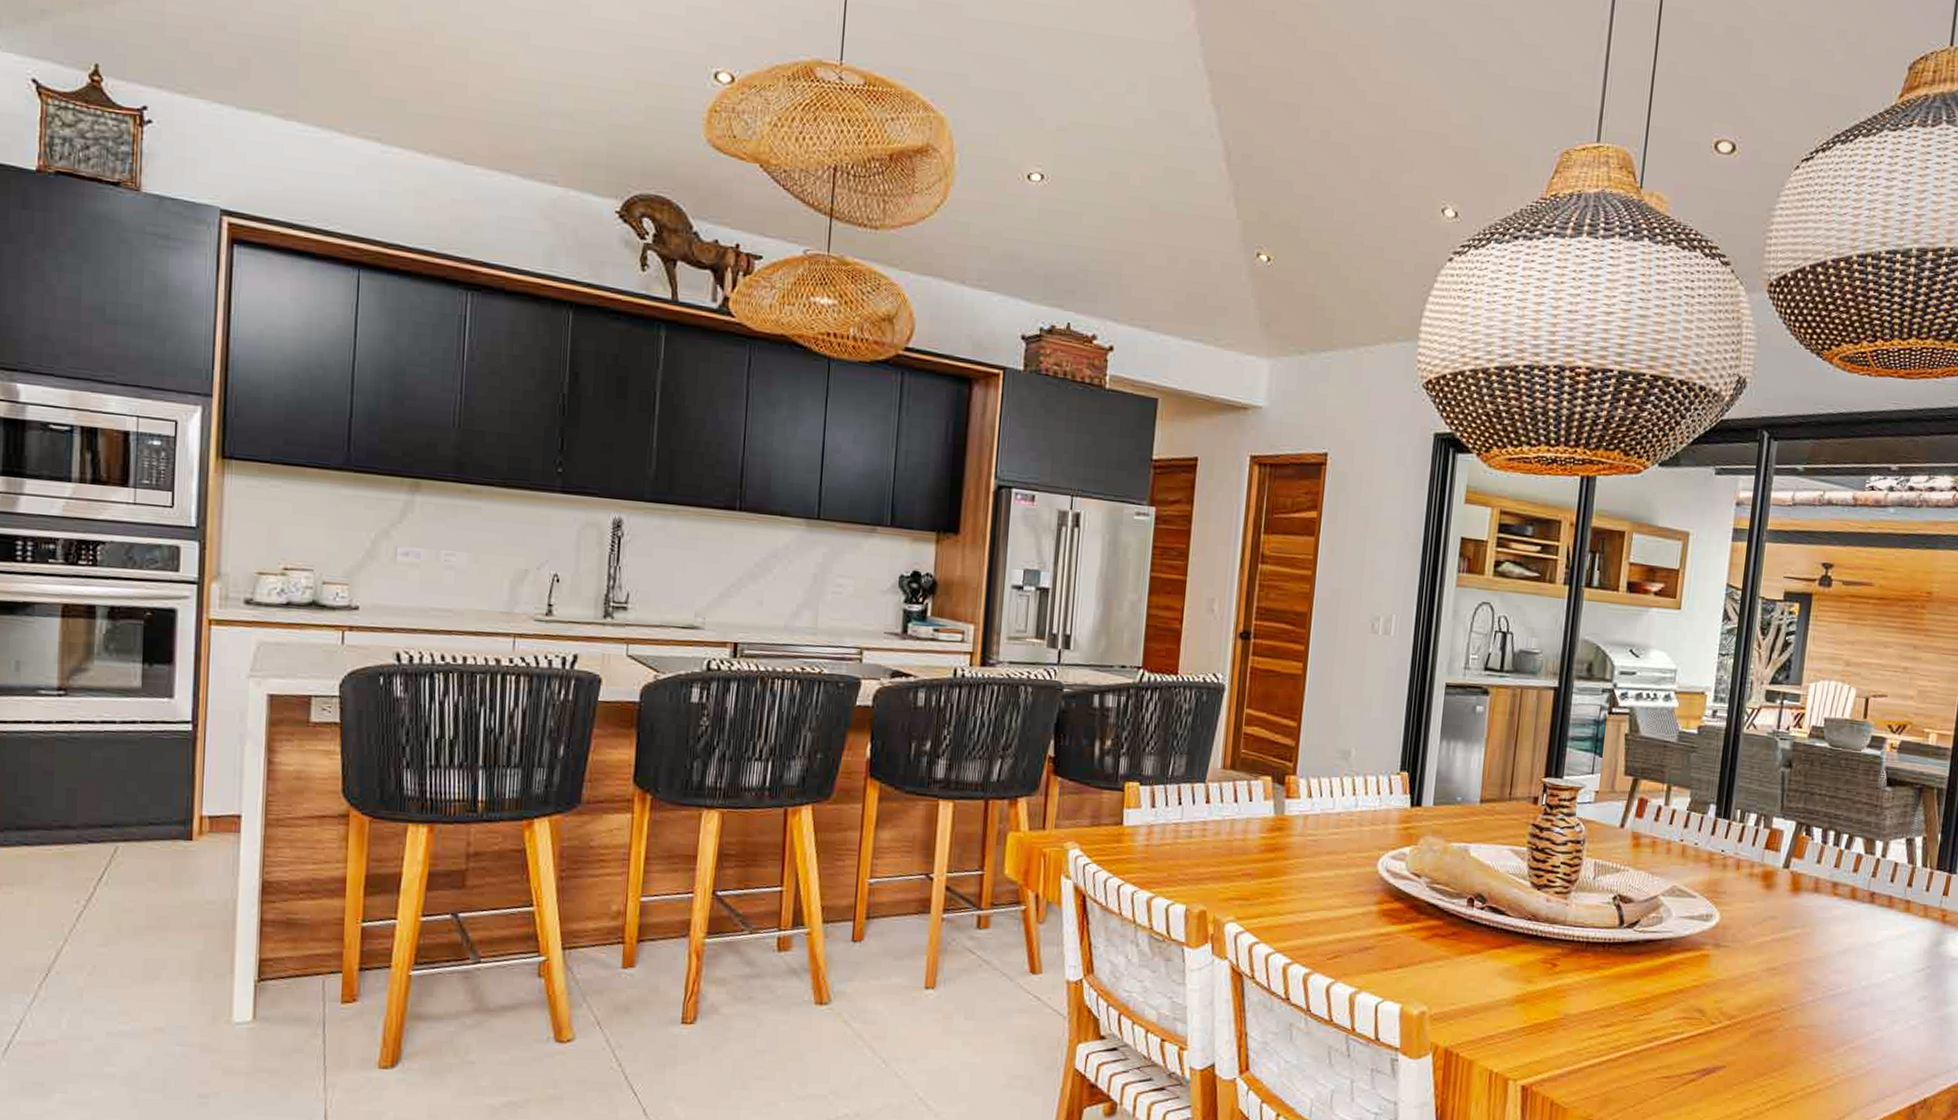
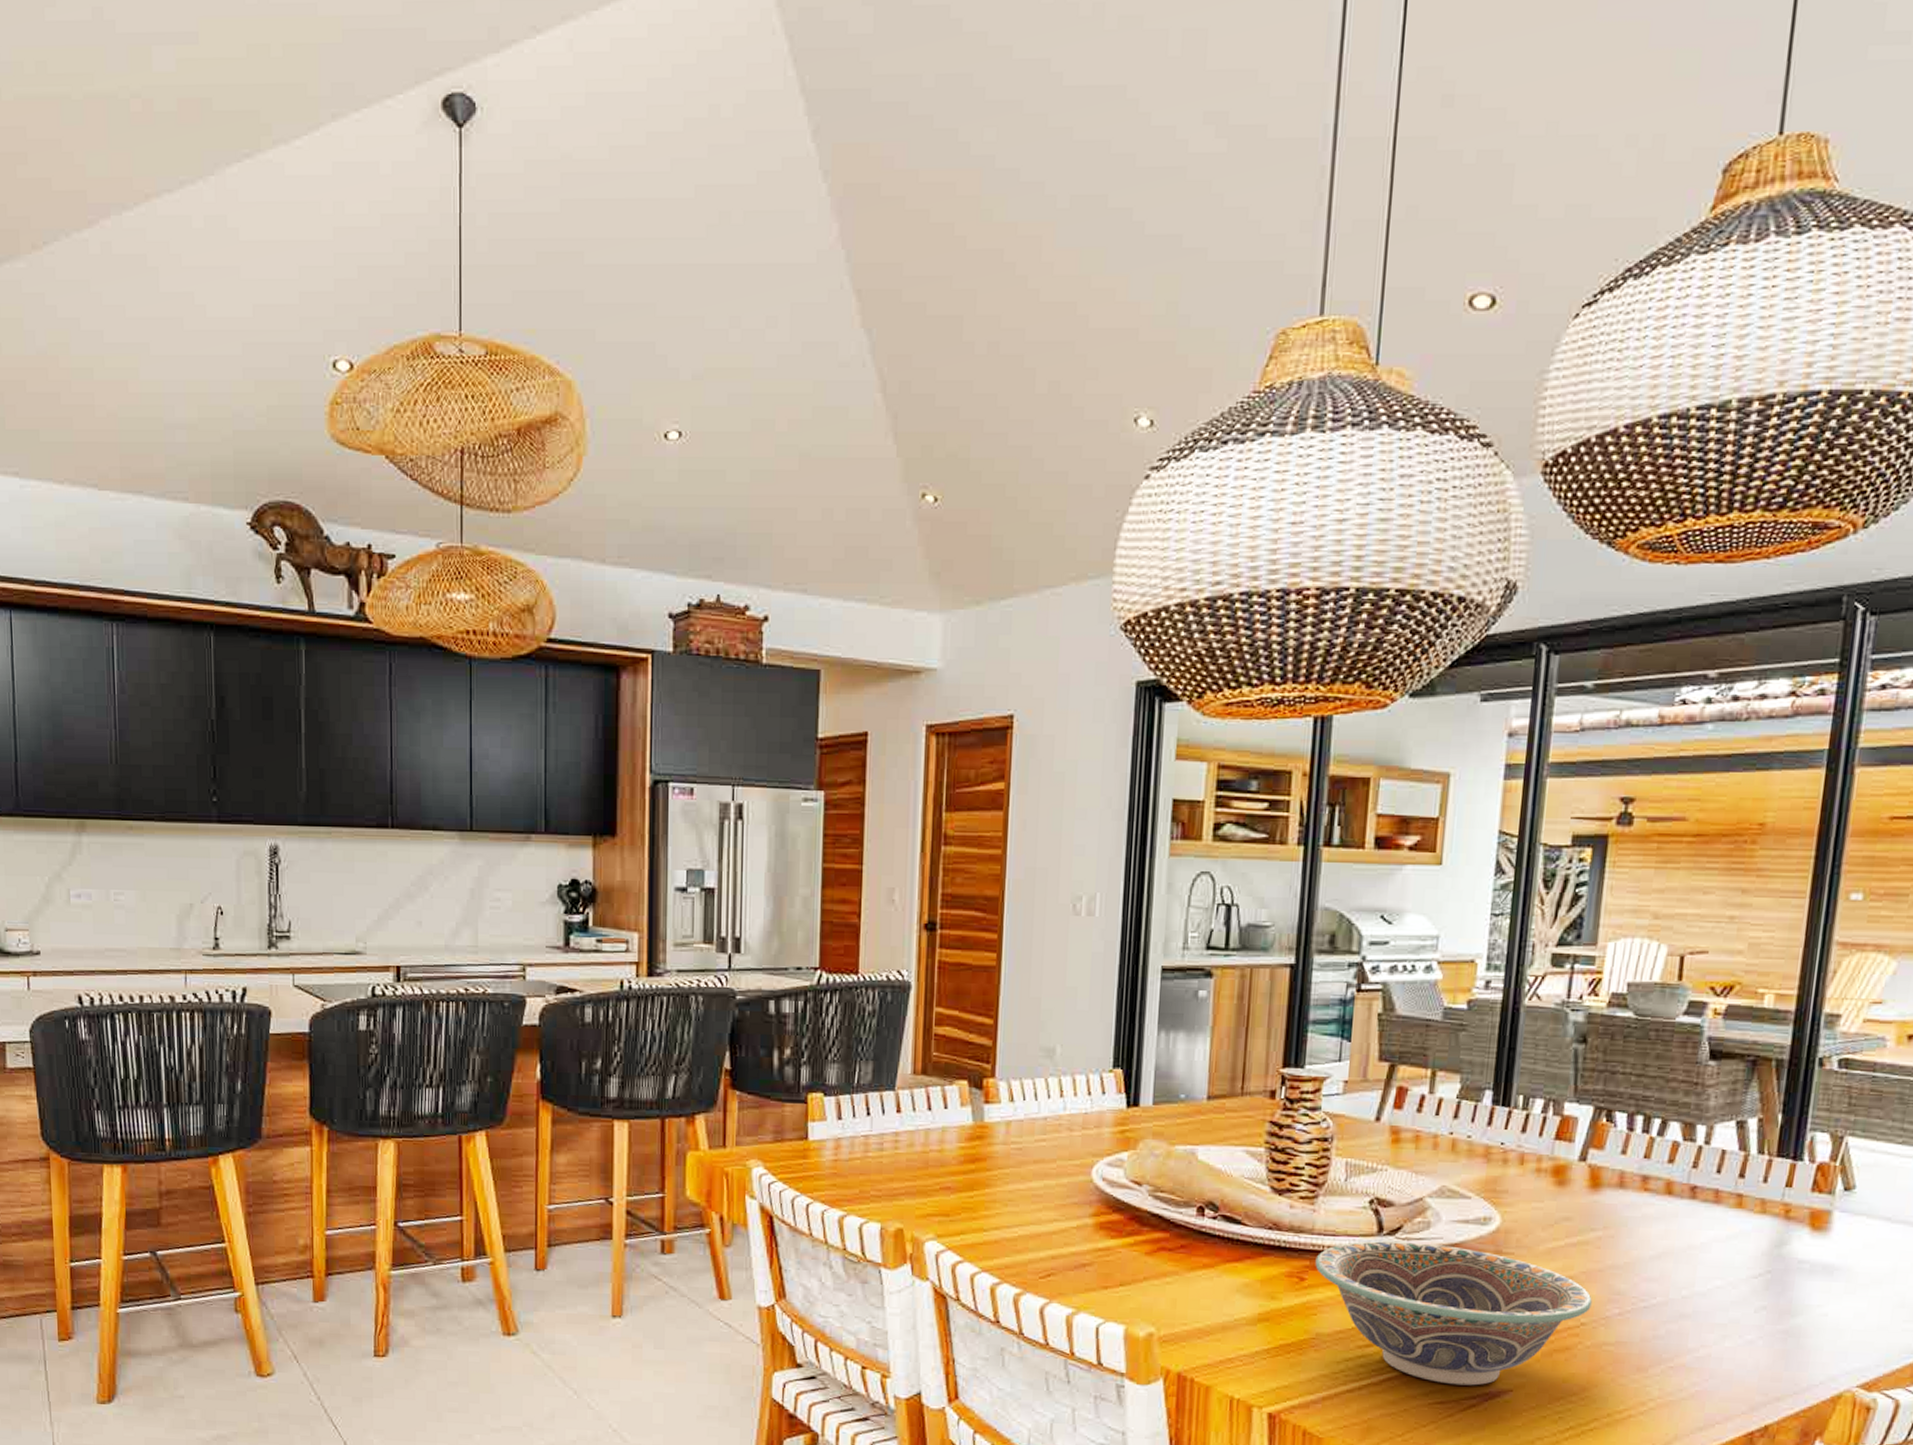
decorative bowl: none [1566,932,1791,1063] -> present [1315,1241,1592,1386]

